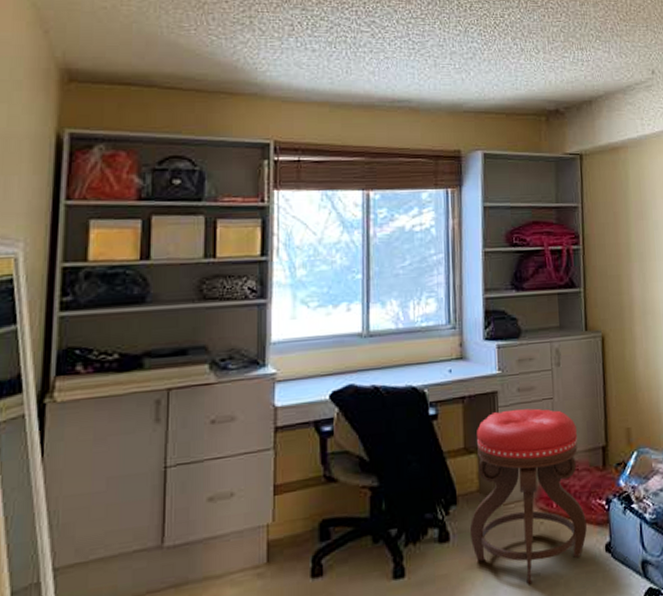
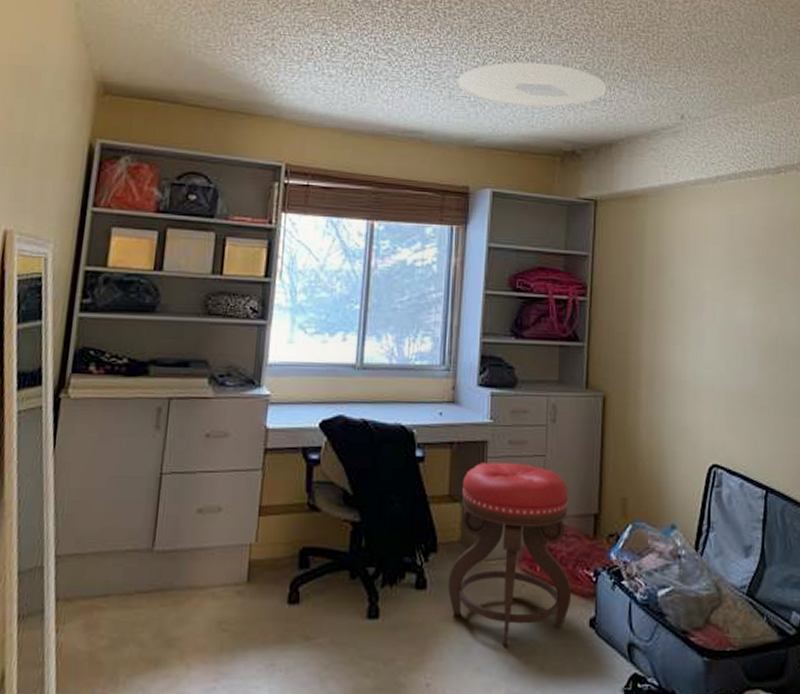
ceiling light: none [441,28,584,71] -> present [457,62,607,108]

